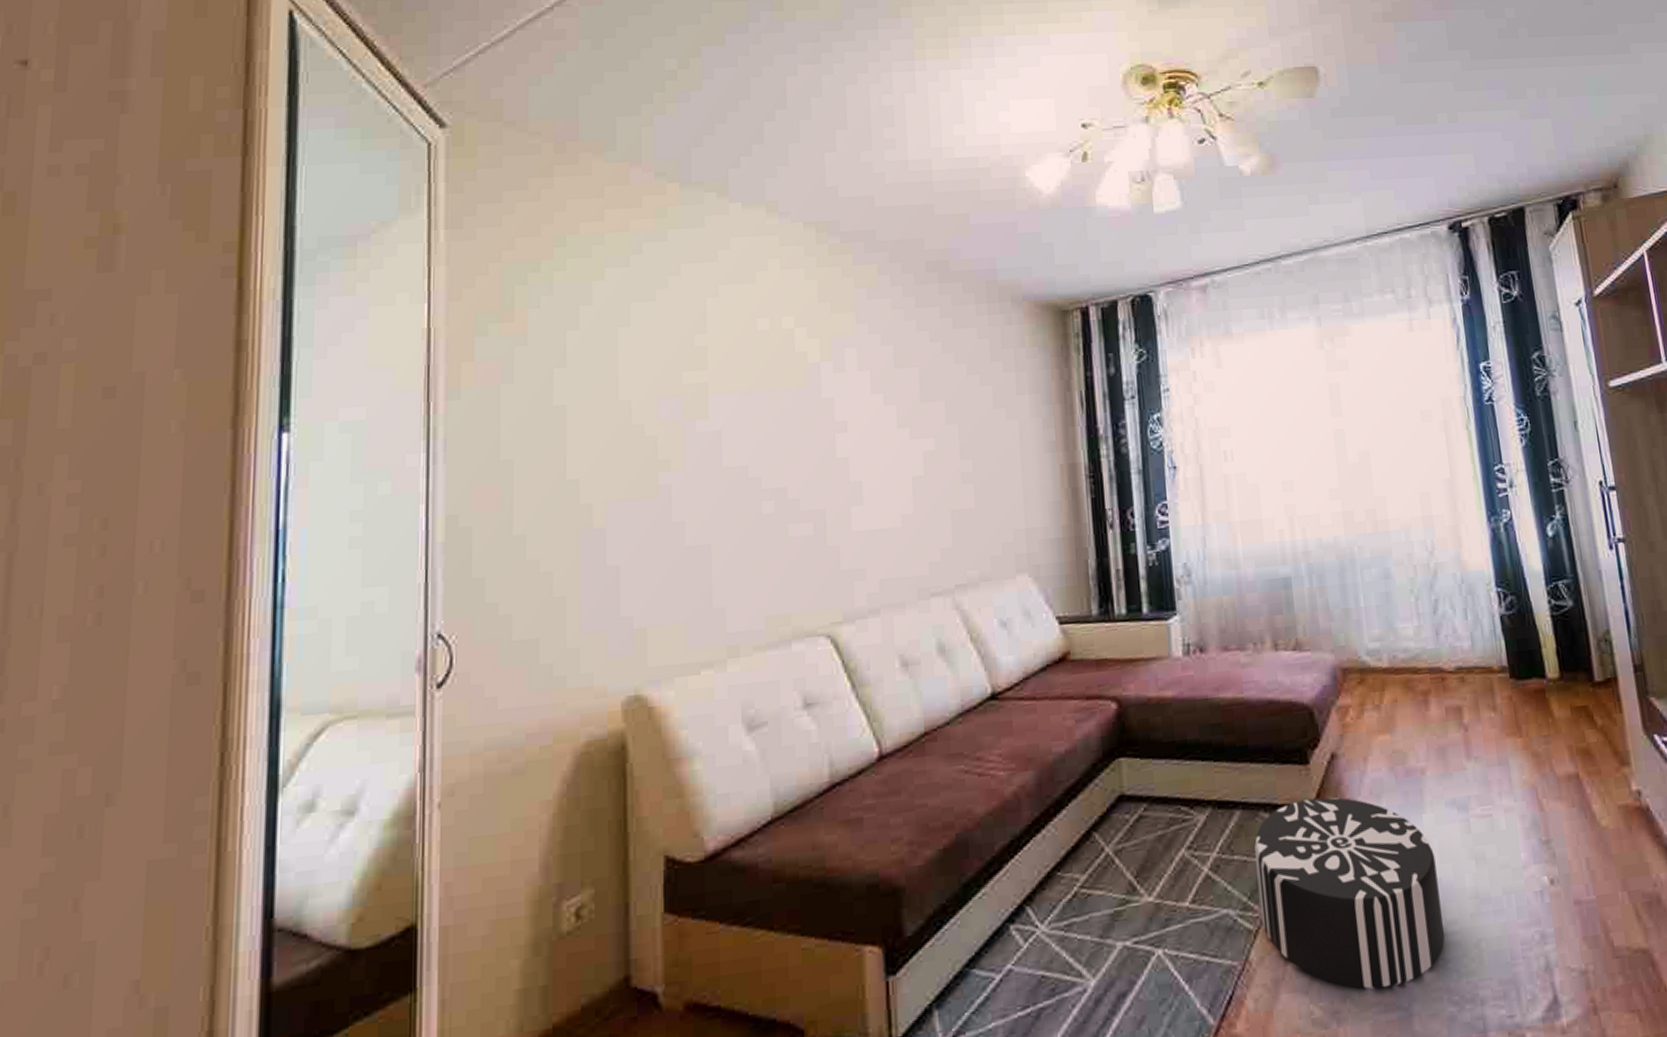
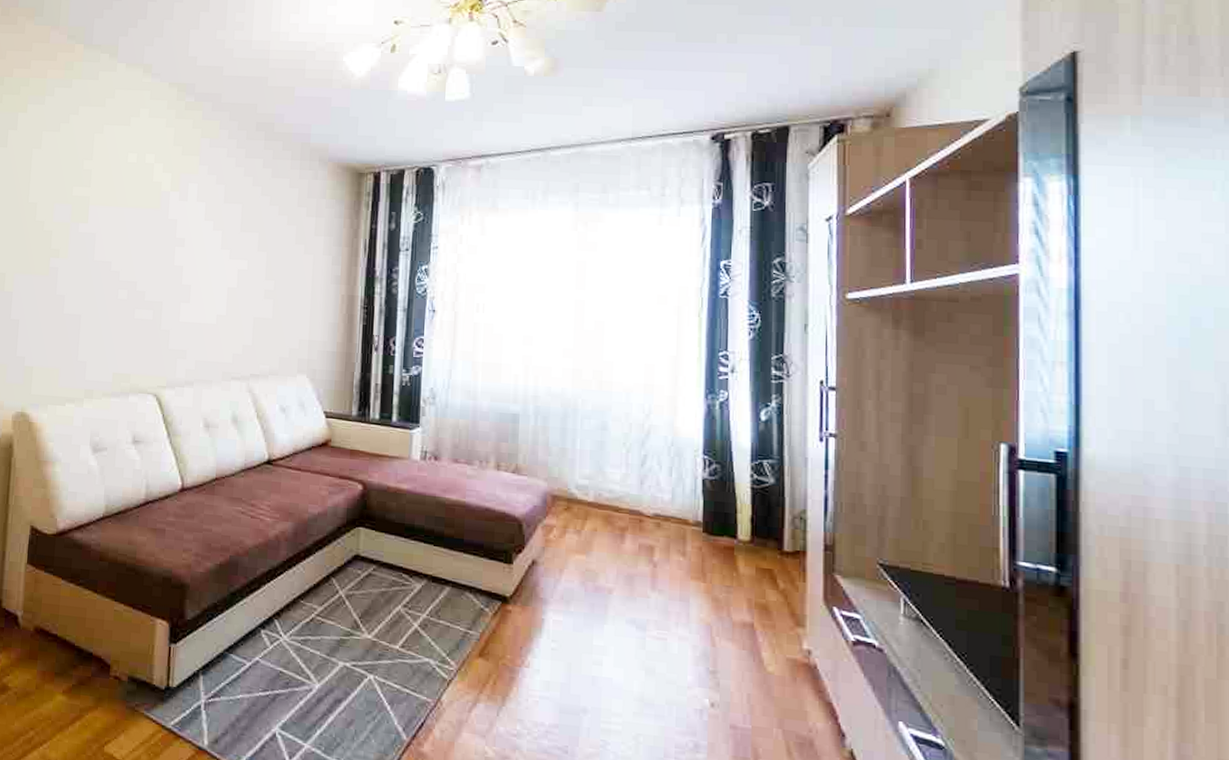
pouf: present [1254,797,1445,990] -> none [455,590,610,752]

